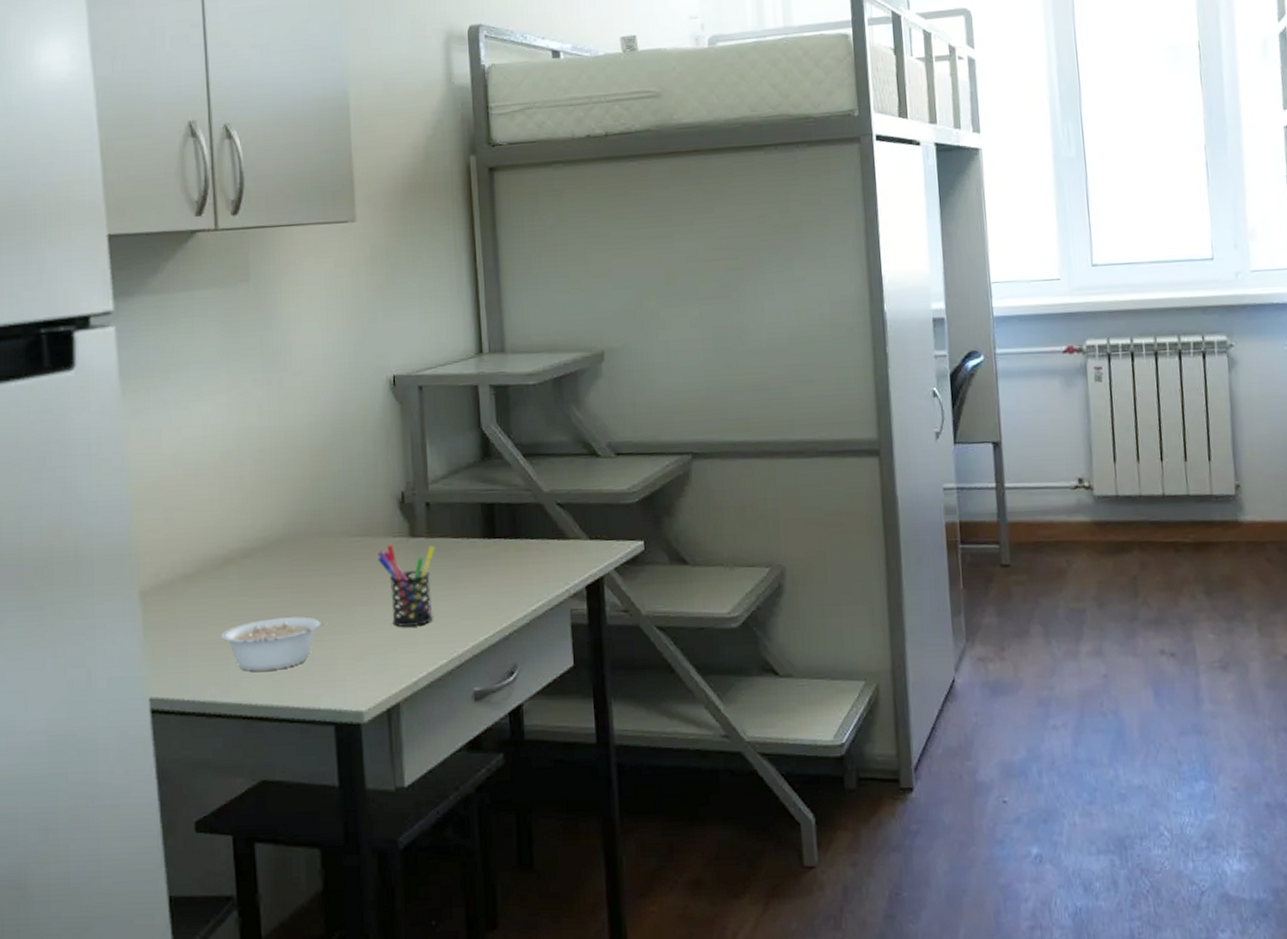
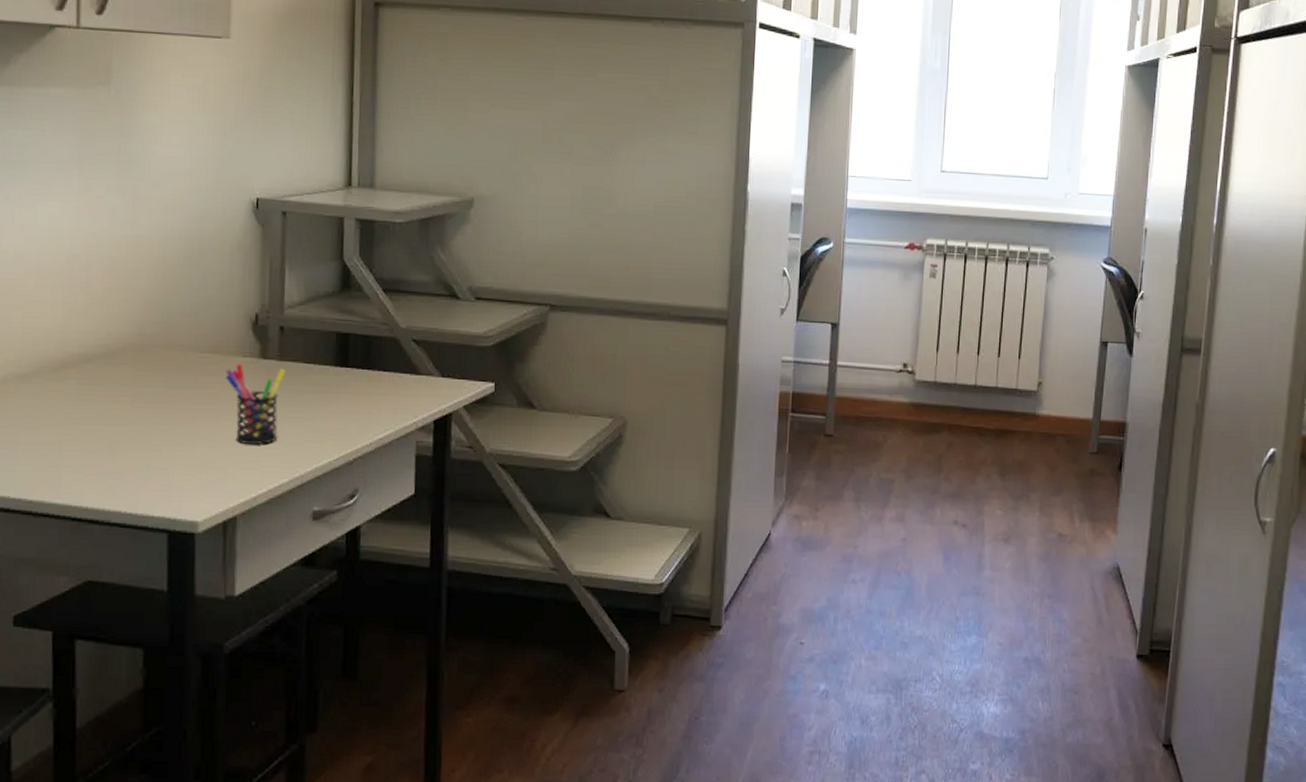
legume: present [220,617,327,671] -> none [53,425,167,475]

